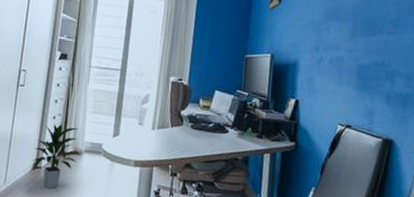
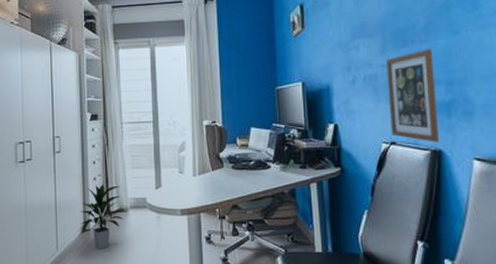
picture frame: none [348,41,398,132] -> present [386,48,440,142]

